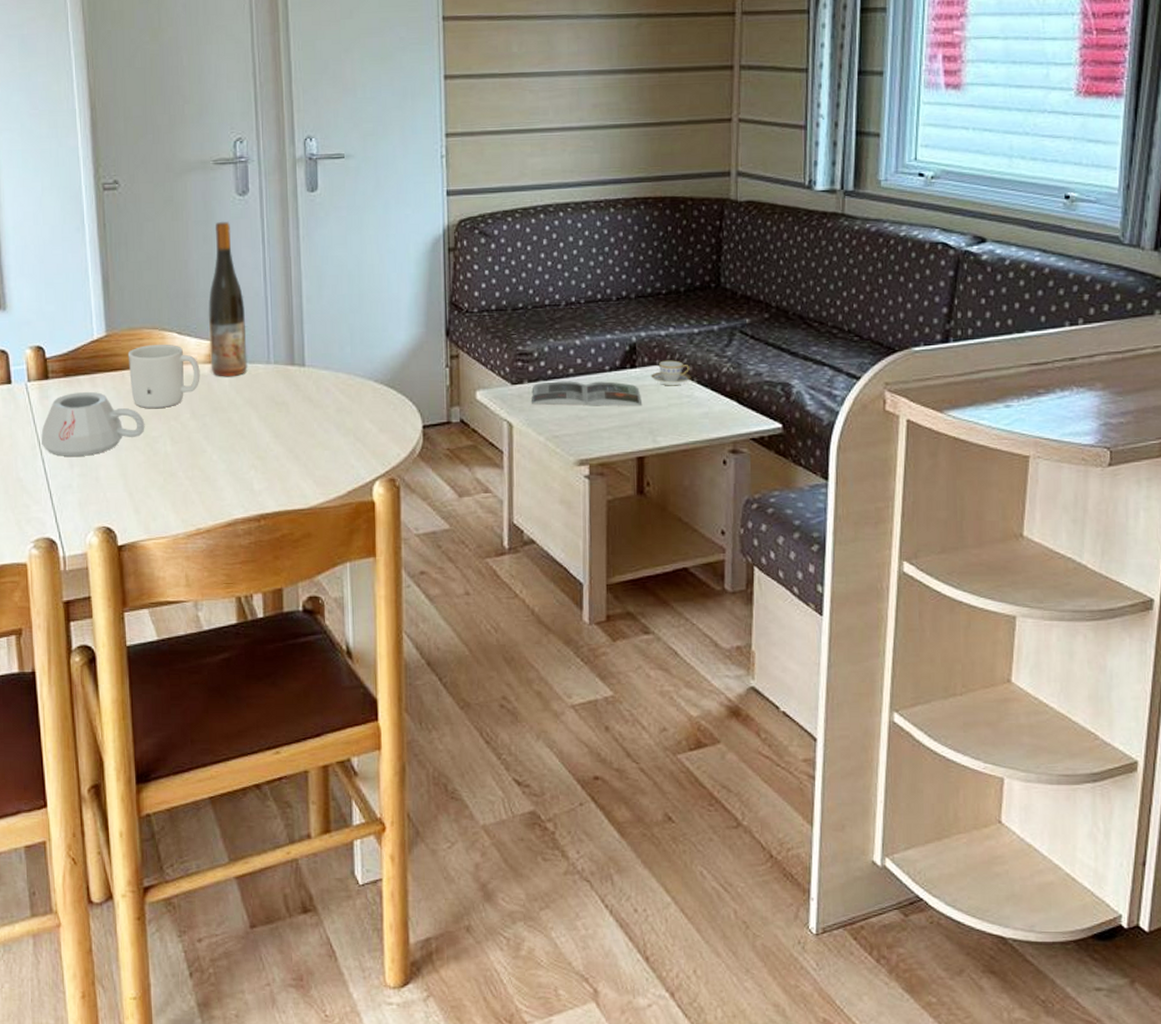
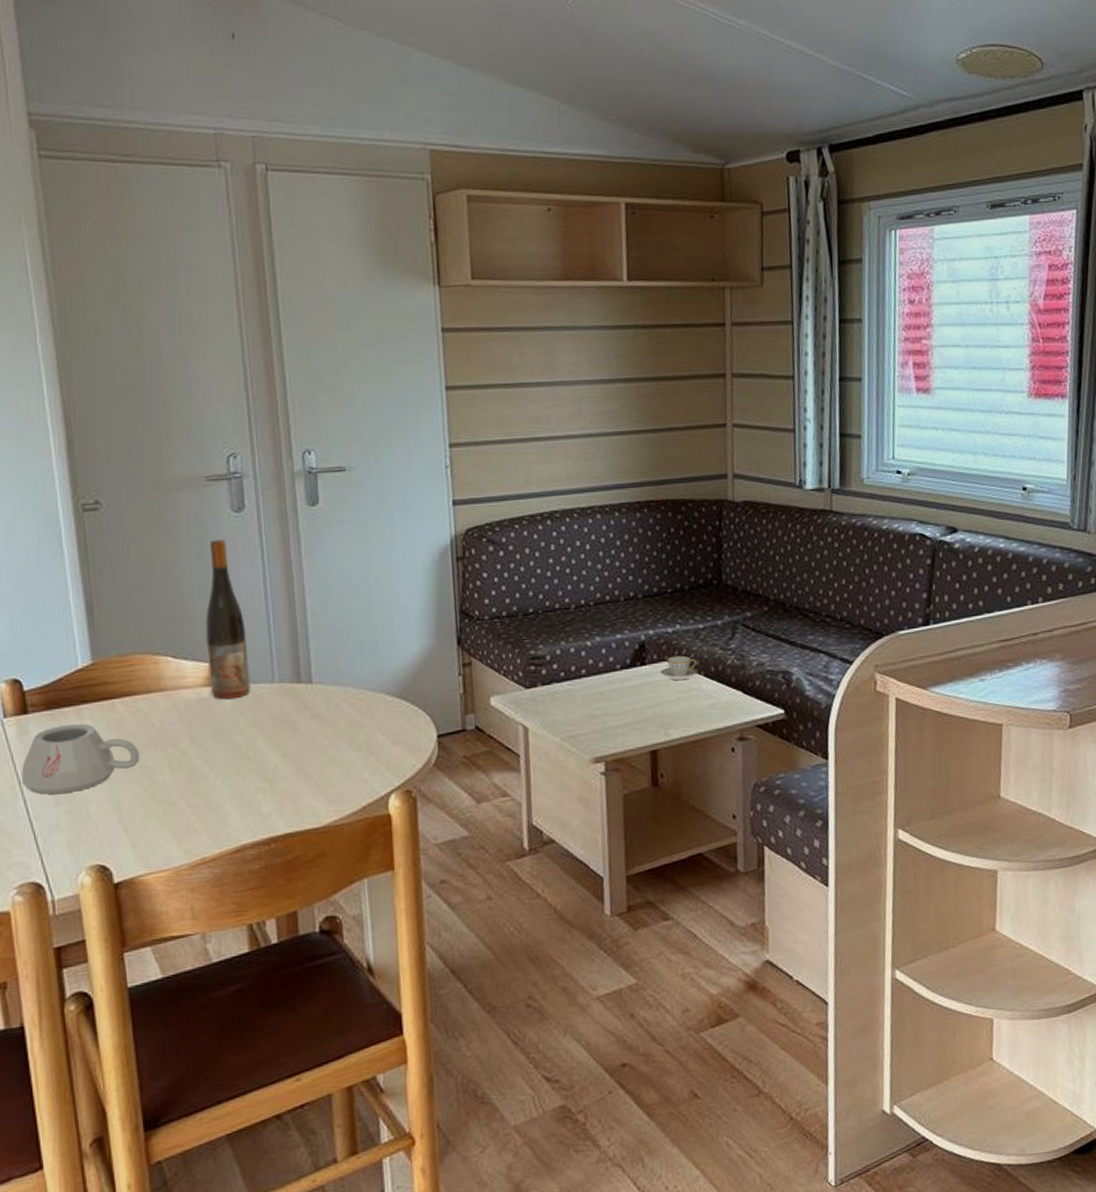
mug: present [127,344,200,409] -> none [117,668,199,738]
magazine: present [532,381,643,407] -> none [546,679,654,708]

